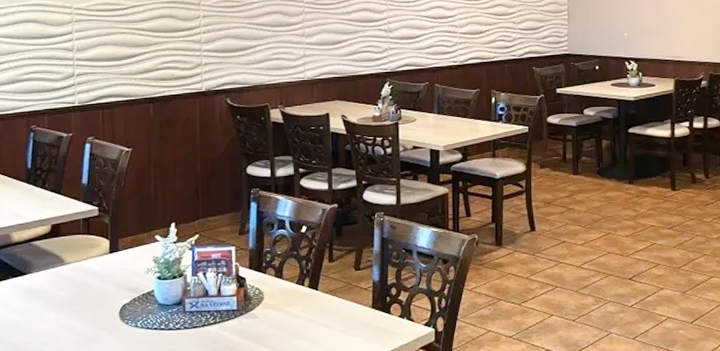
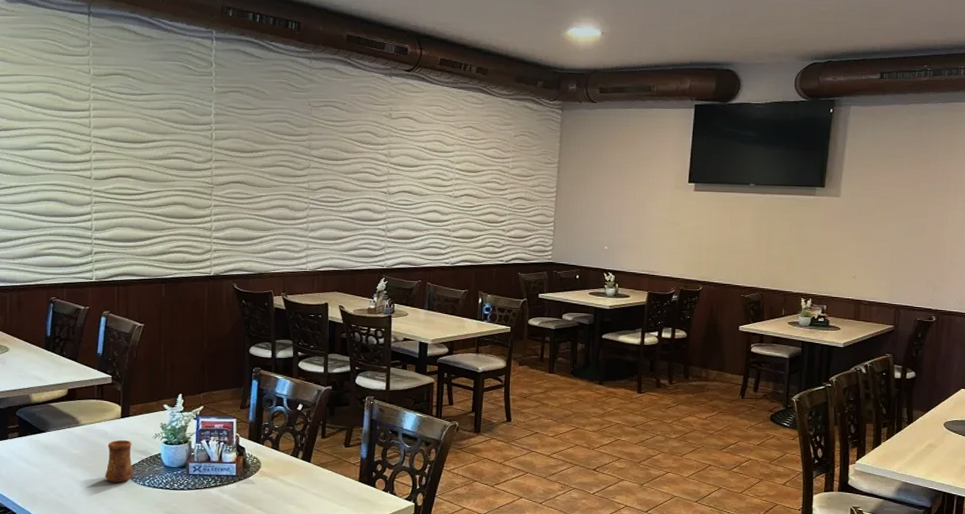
cup: none [94,278,125,327] -> present [105,440,134,483]

